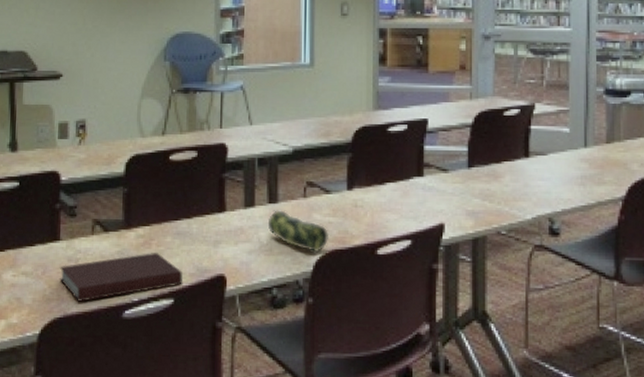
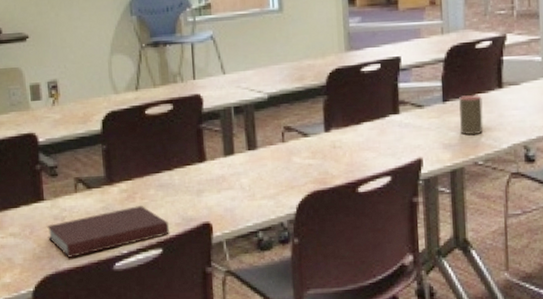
pencil case: present [267,210,330,253] -> none [248,156,311,195]
cup: none [484,162,508,203] -> present [459,95,484,135]

